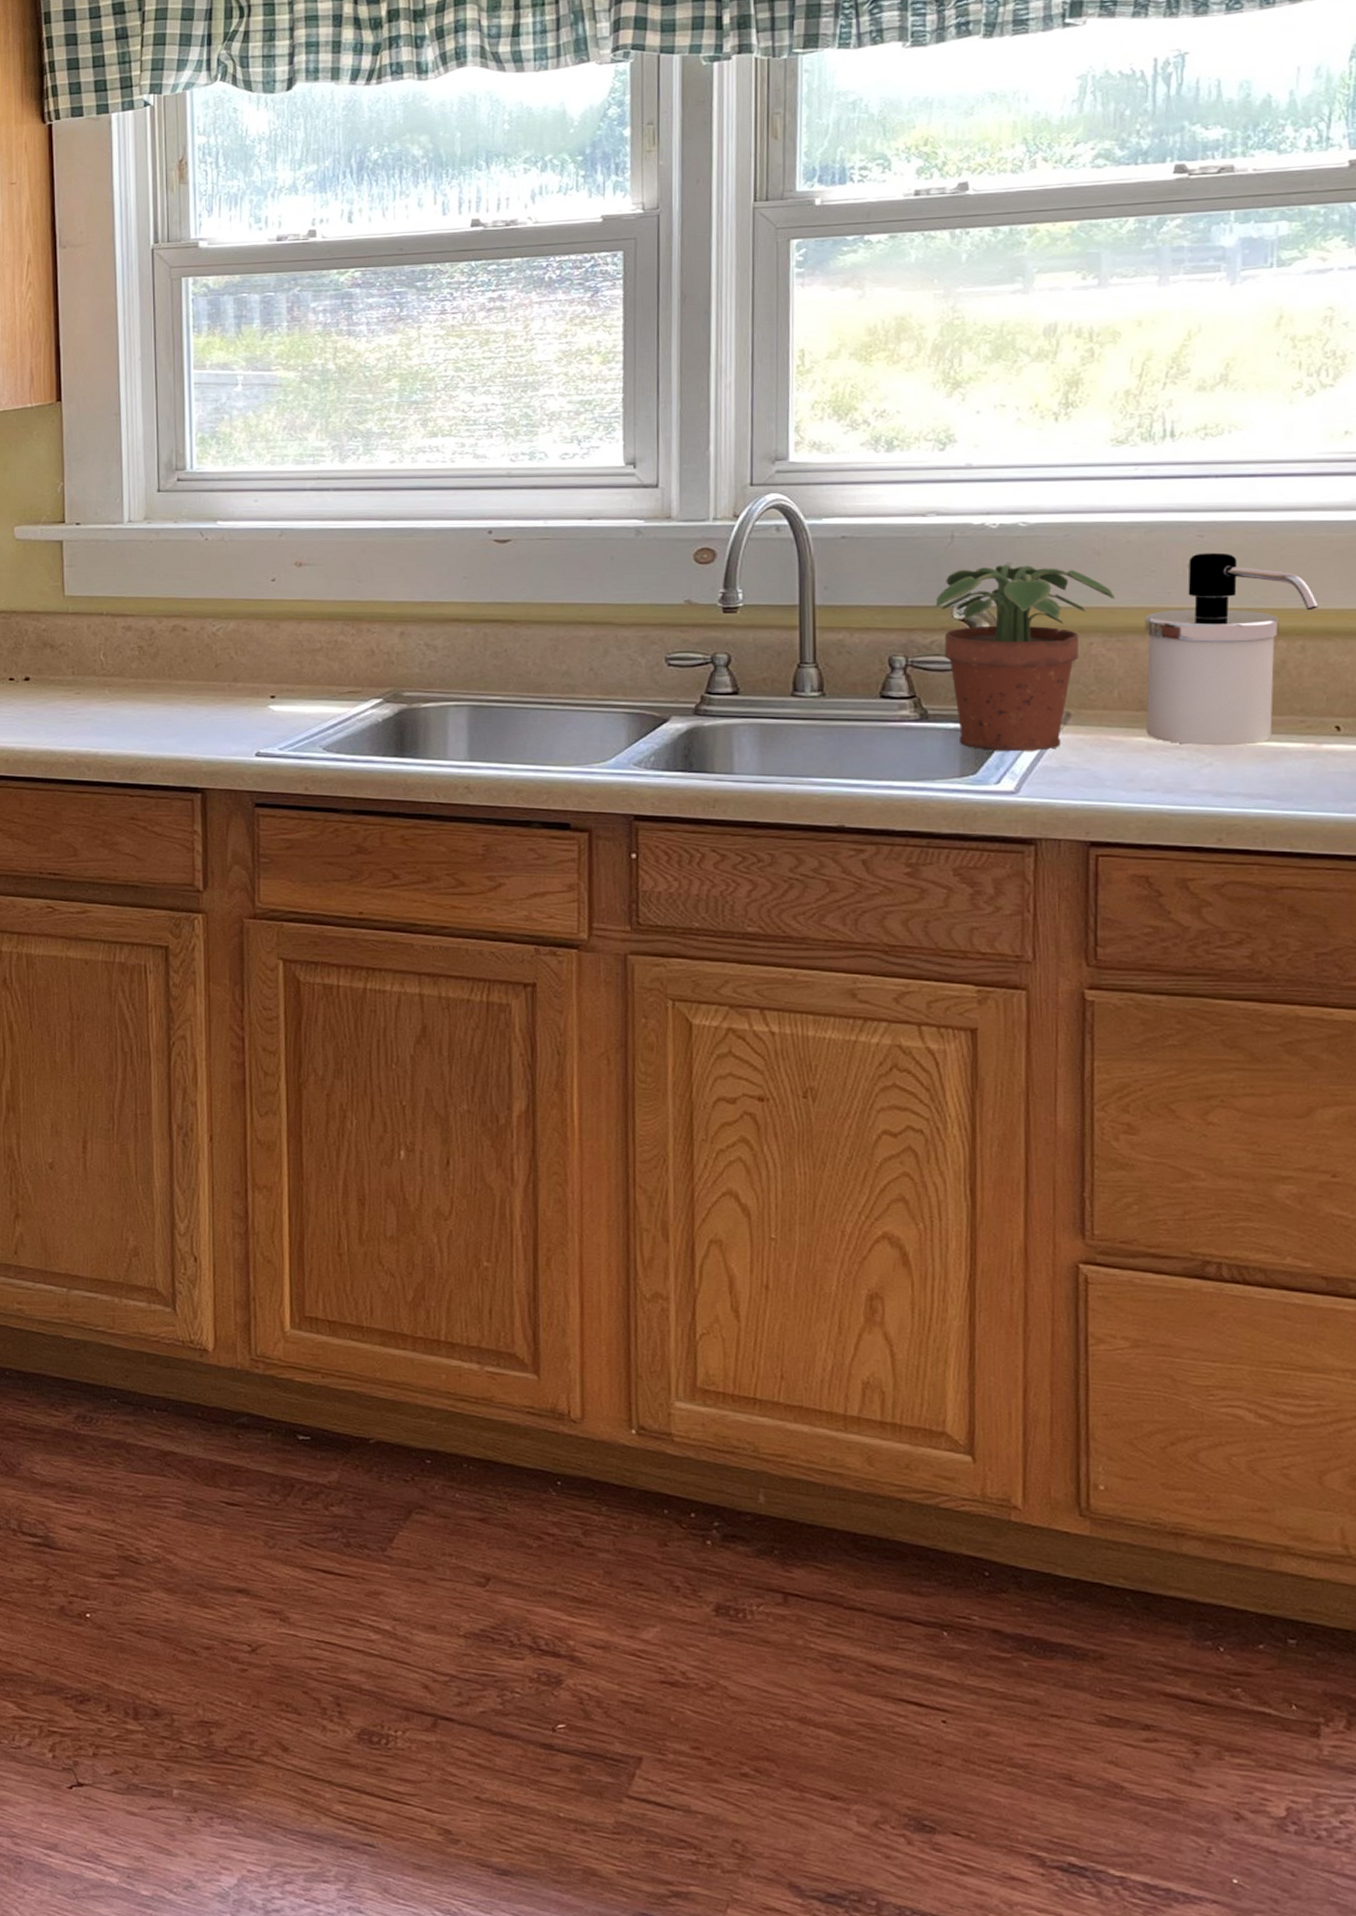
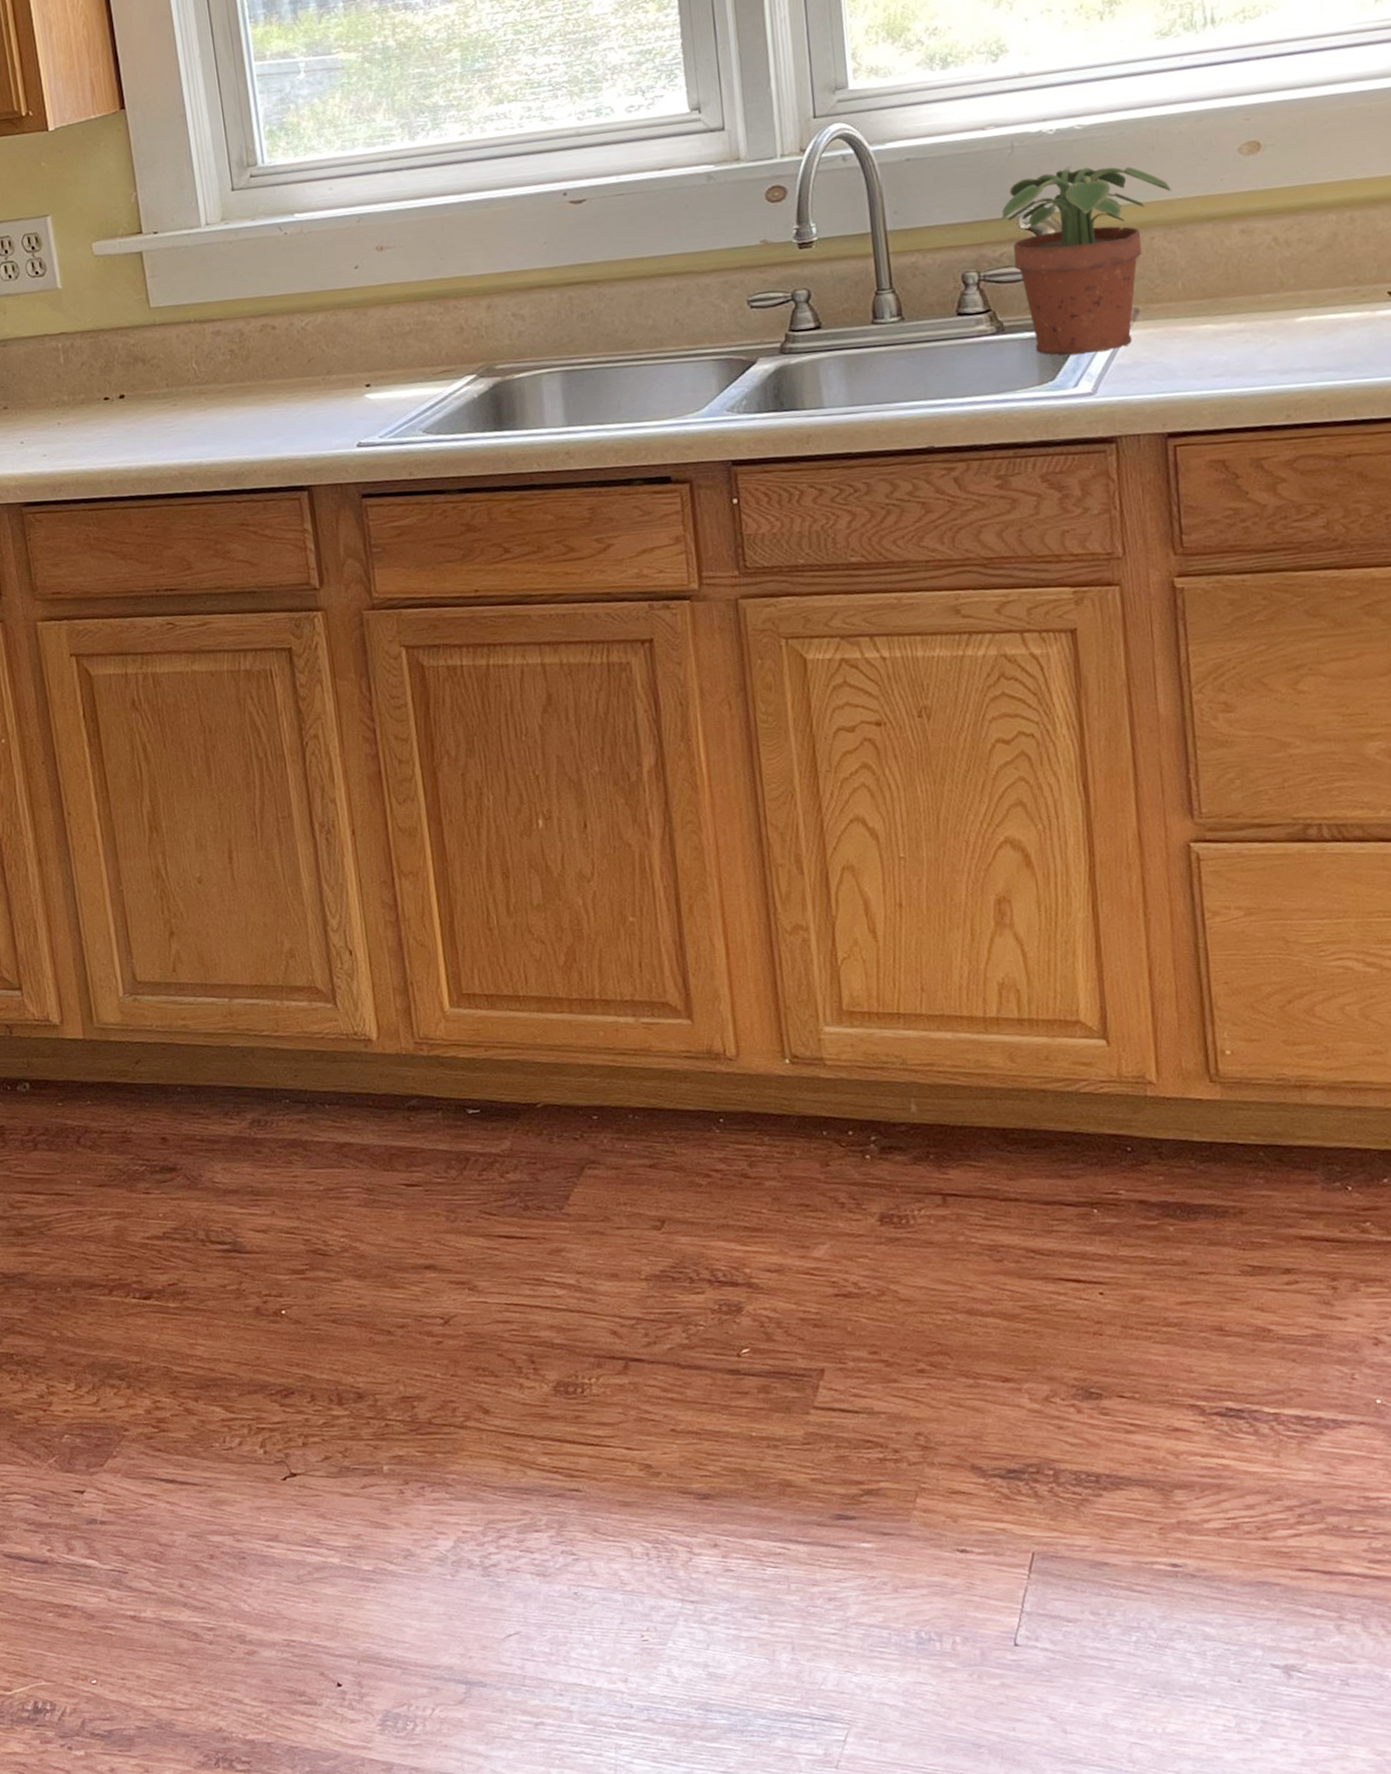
soap dispenser: present [1143,552,1319,746] -> none [1200,133,1363,327]

